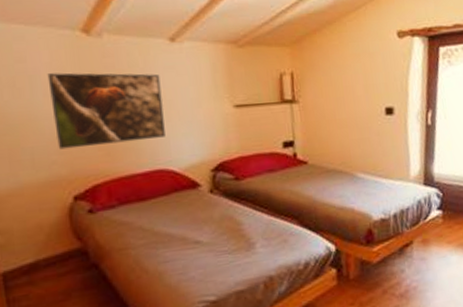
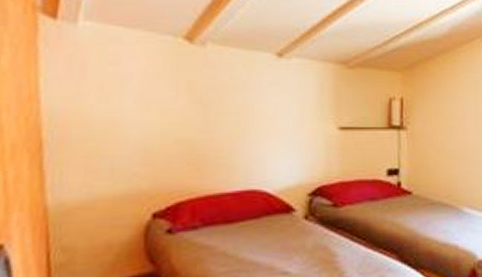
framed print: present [47,72,165,150] -> none [141,79,263,161]

